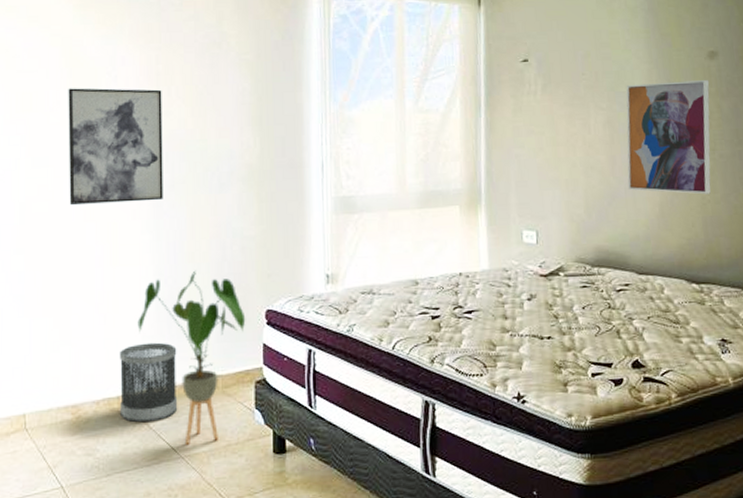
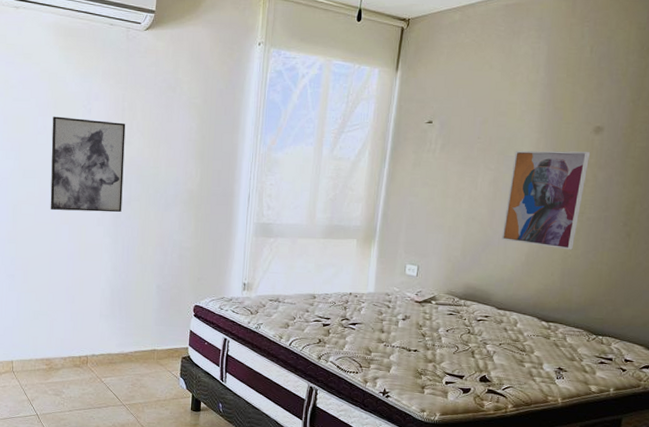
wastebasket: present [119,342,178,423] -> none [81,320,125,378]
house plant: present [137,270,246,444] -> none [97,269,179,397]

